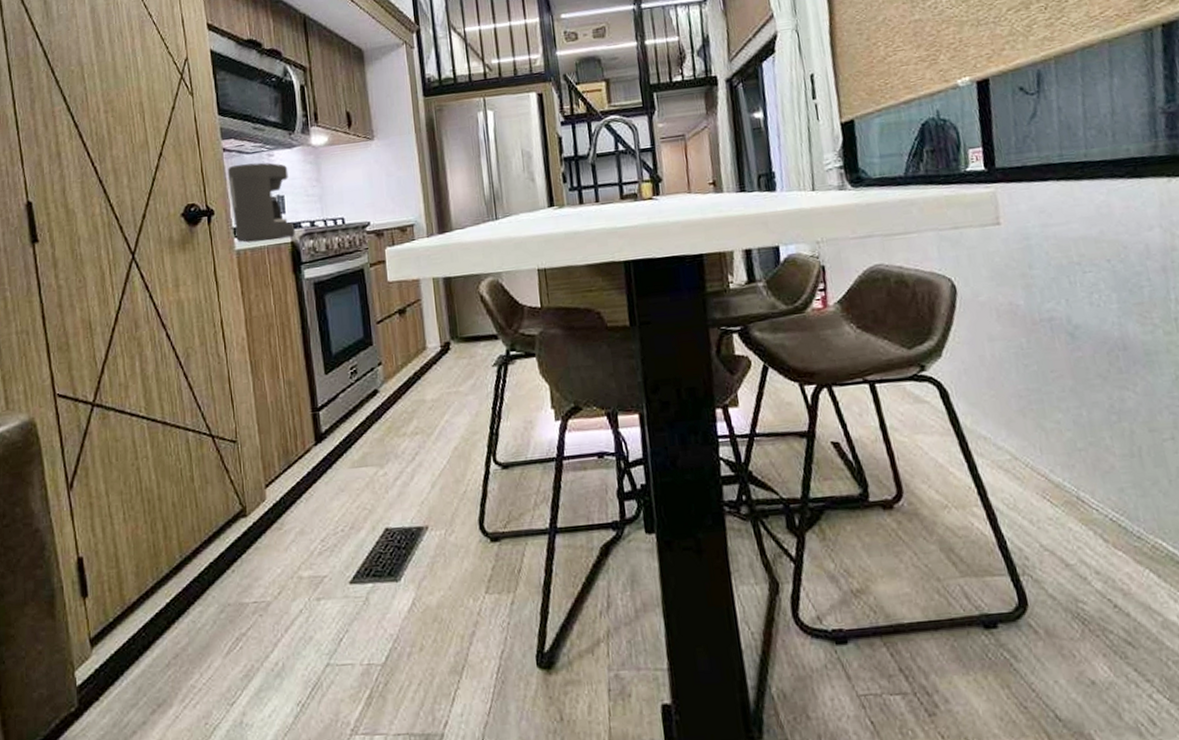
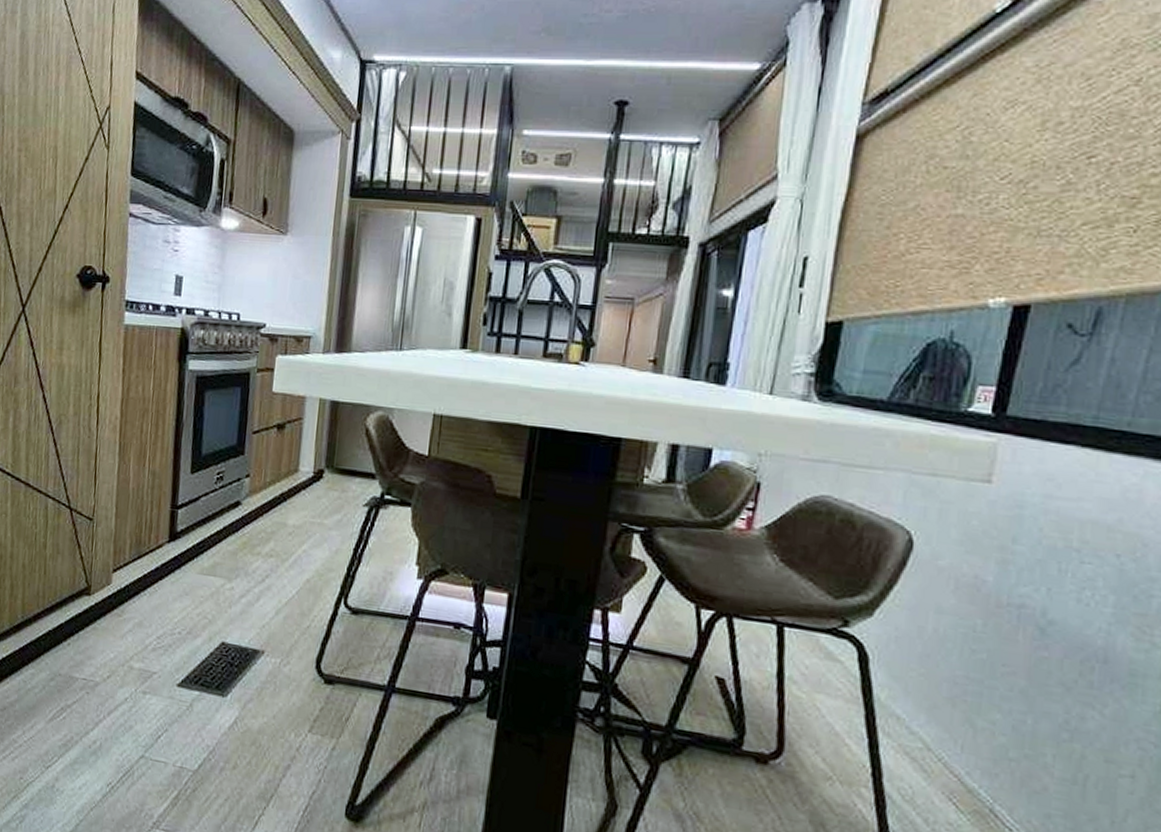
coffee maker: present [227,162,295,242] -> none [127,233,192,322]

